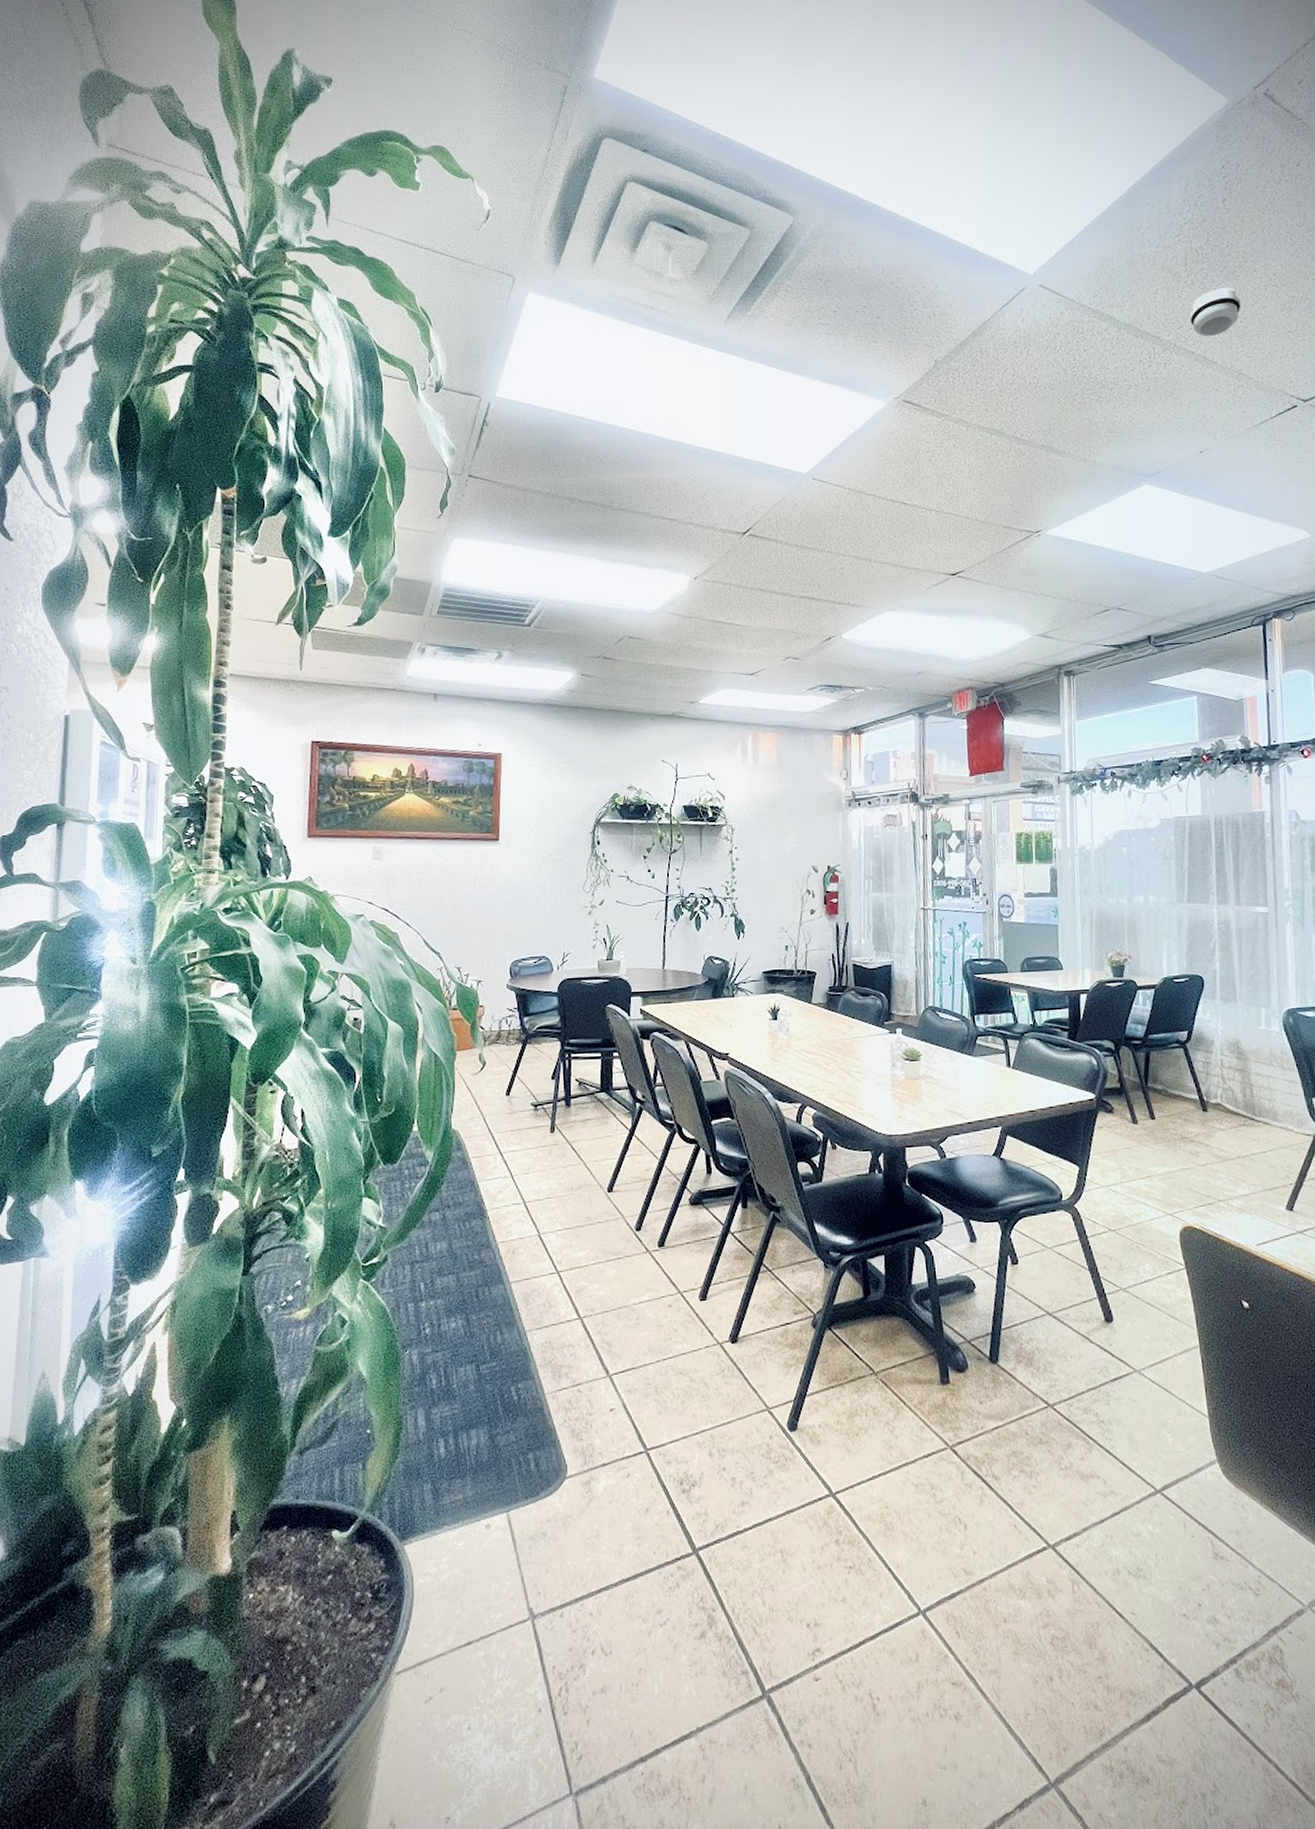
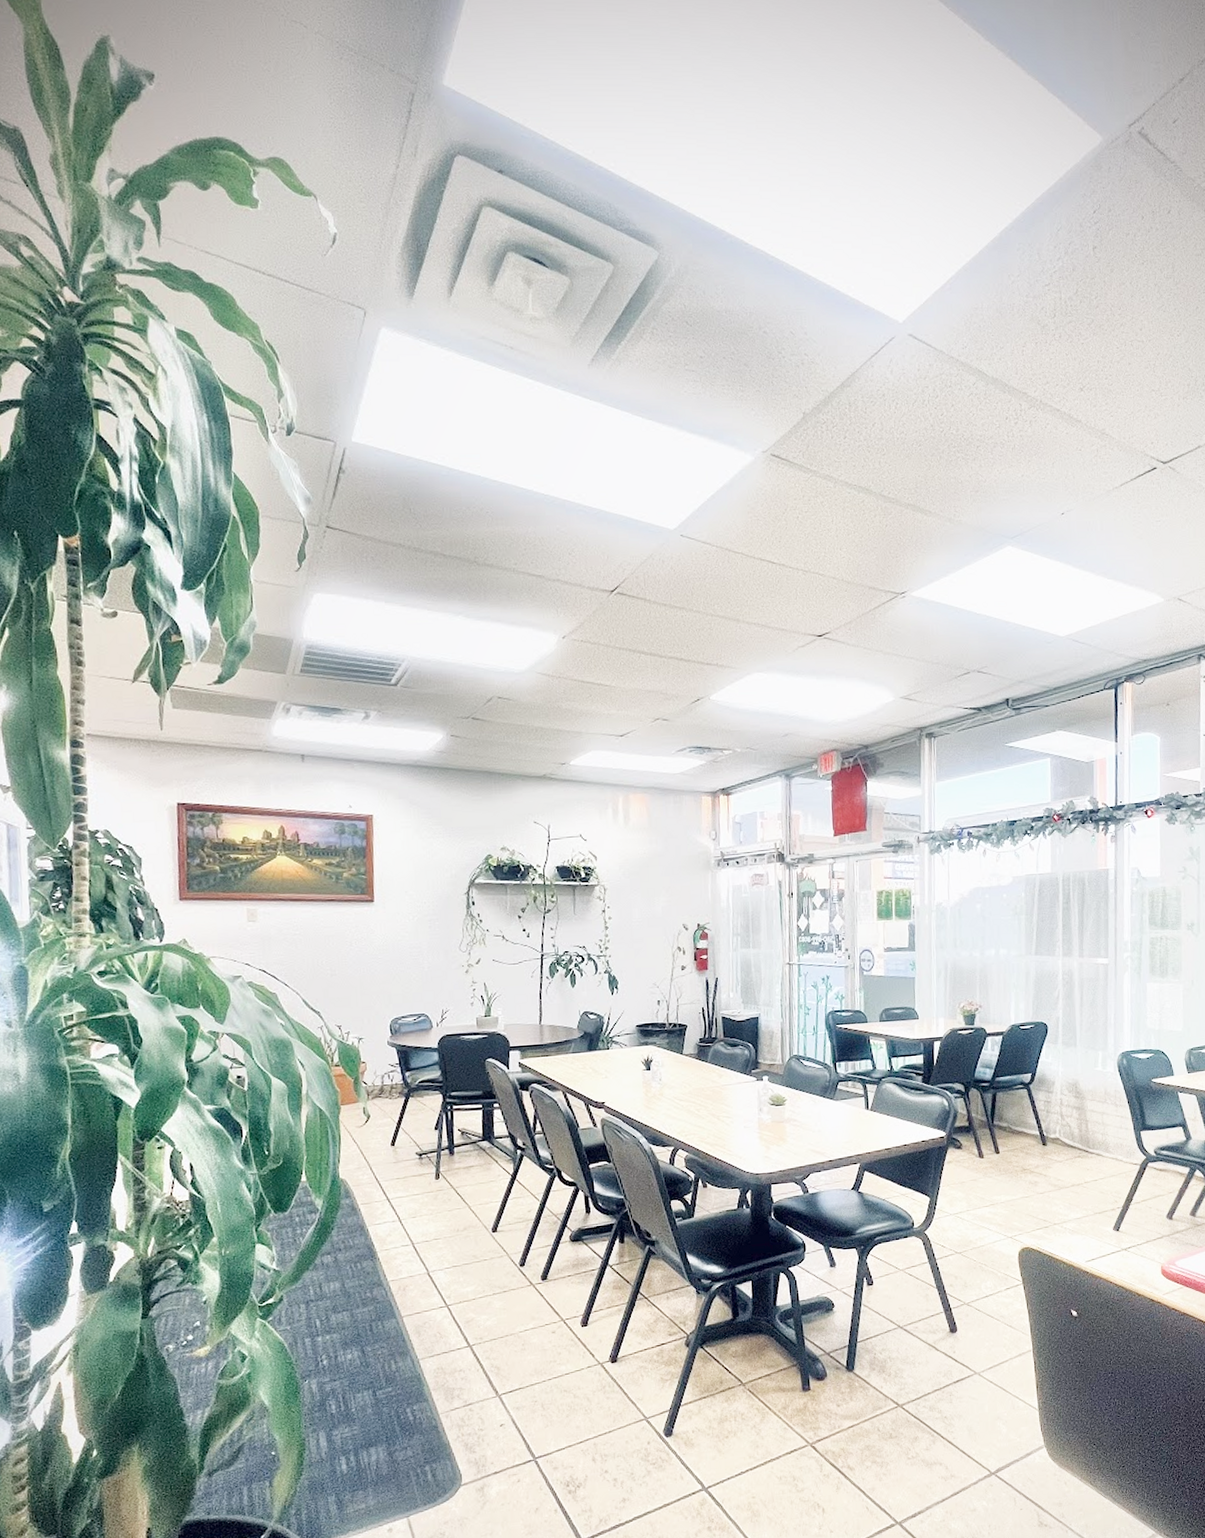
smoke detector: present [1190,287,1241,337] -> none [1057,341,1107,394]

